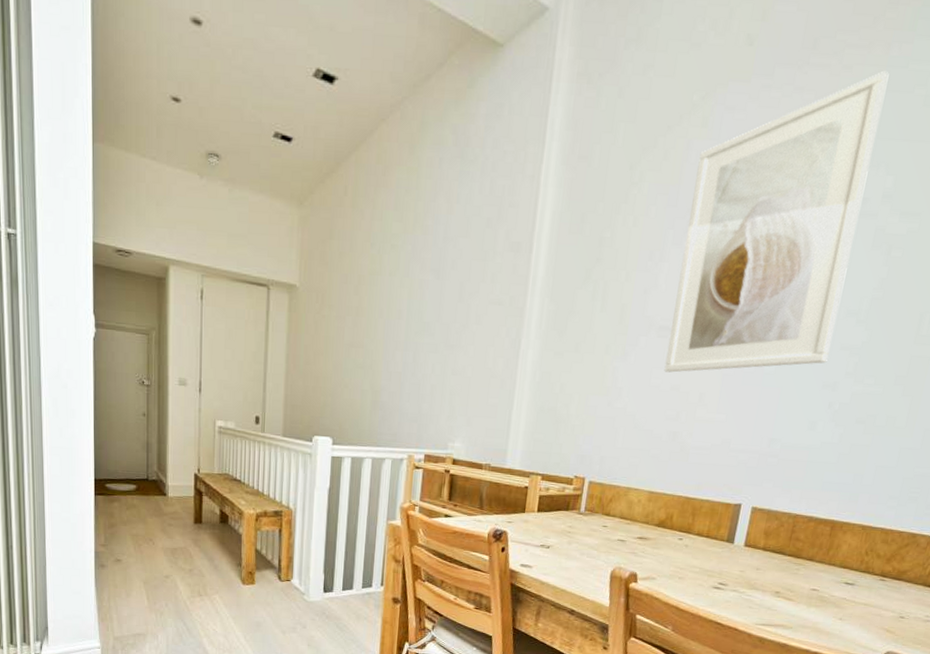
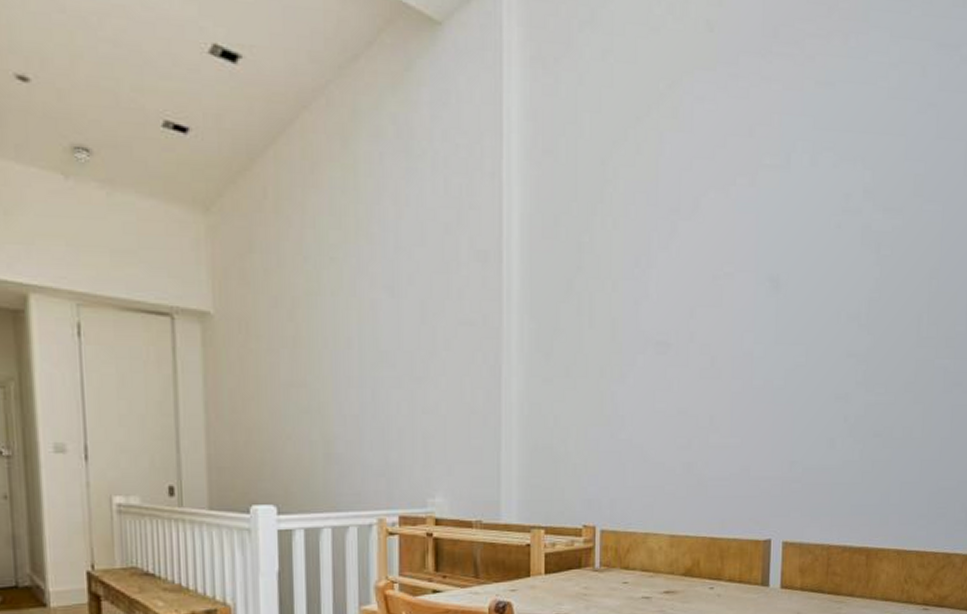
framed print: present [664,70,889,373] -> none [668,61,851,394]

